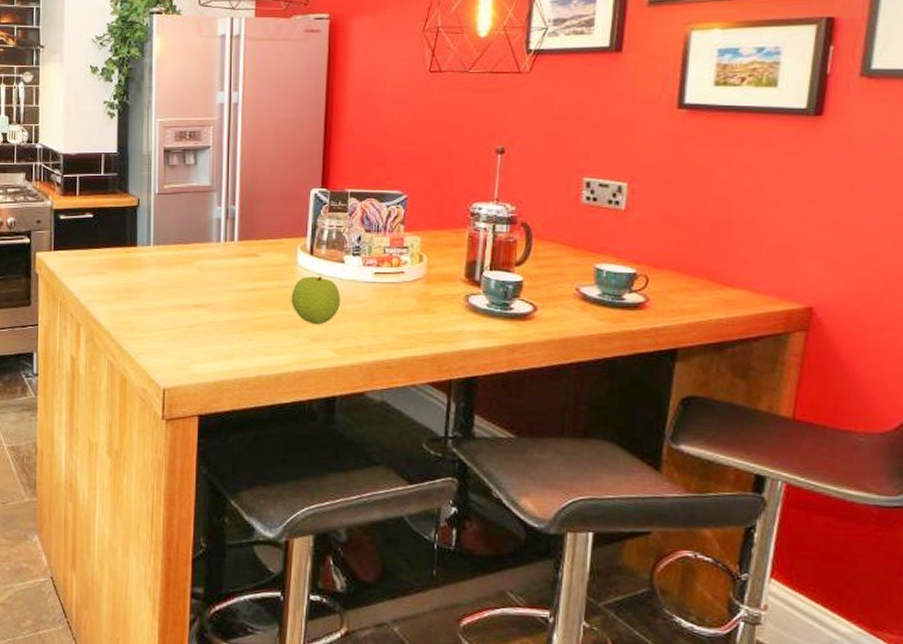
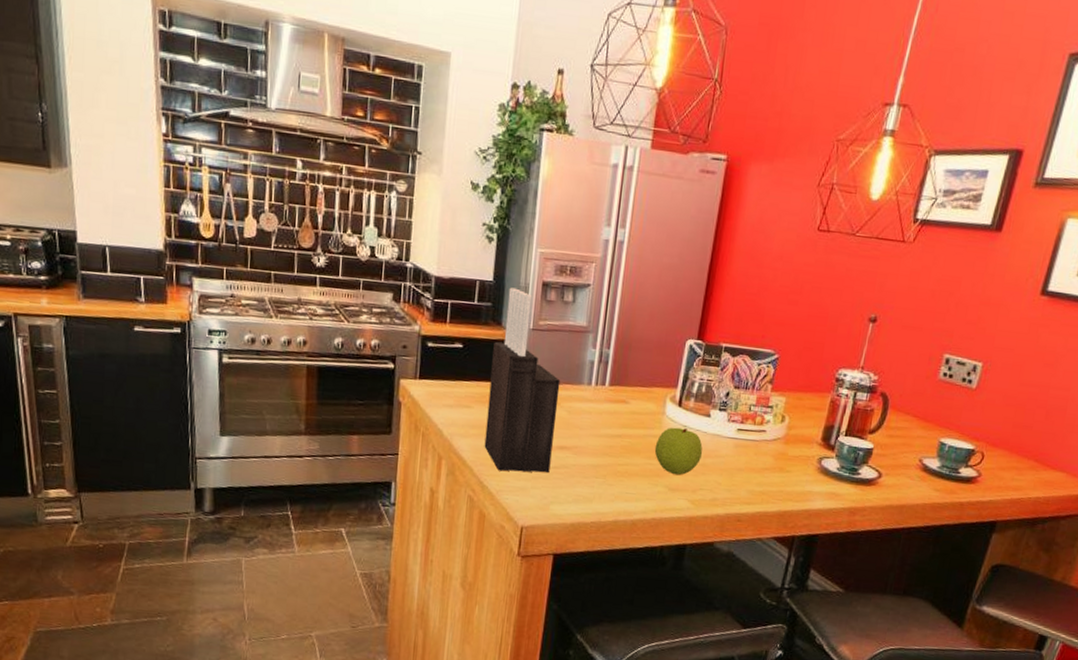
knife block: none [120,157,190,334] -> present [484,287,561,474]

